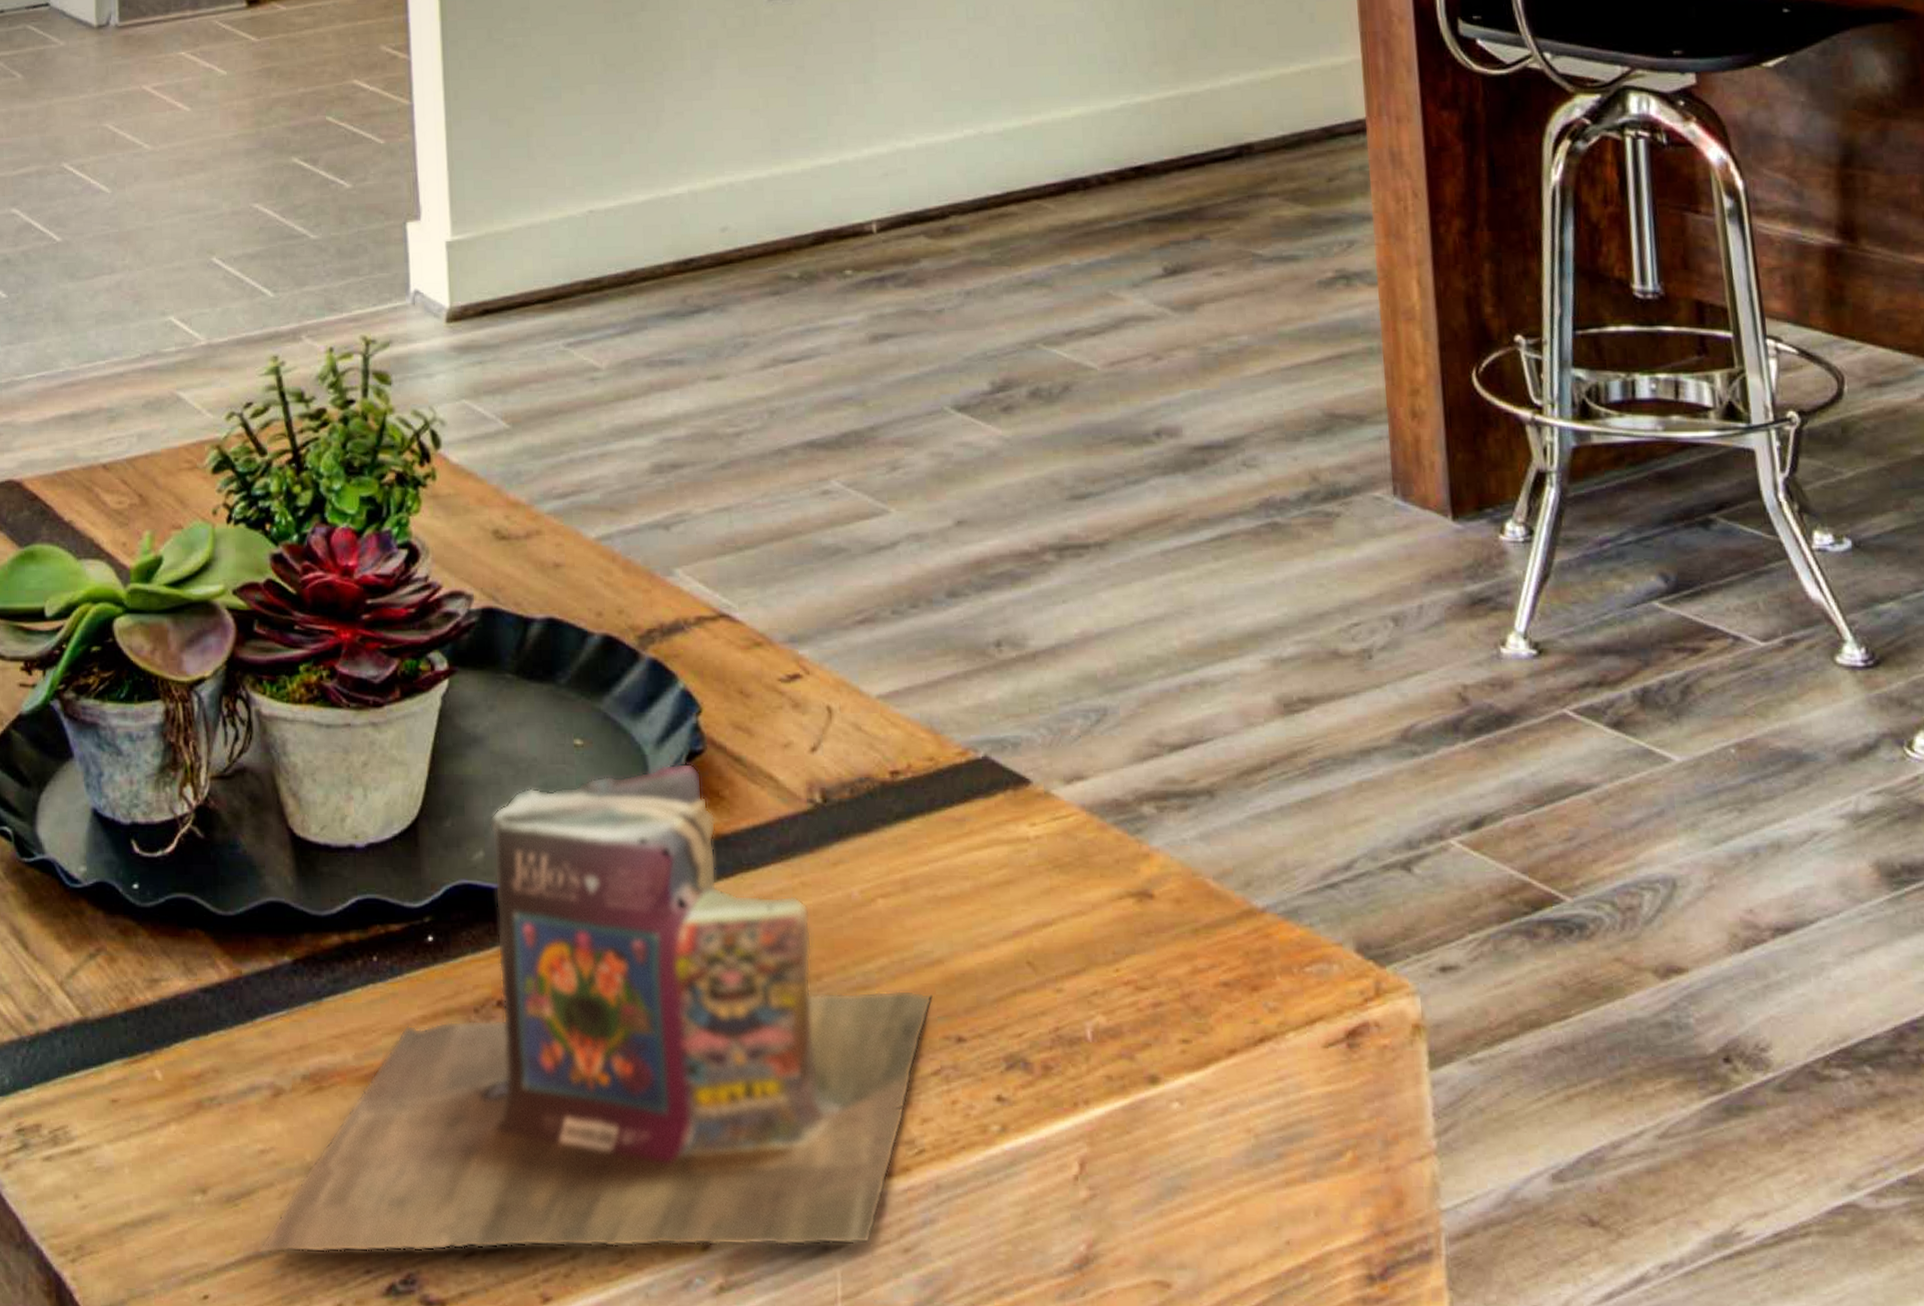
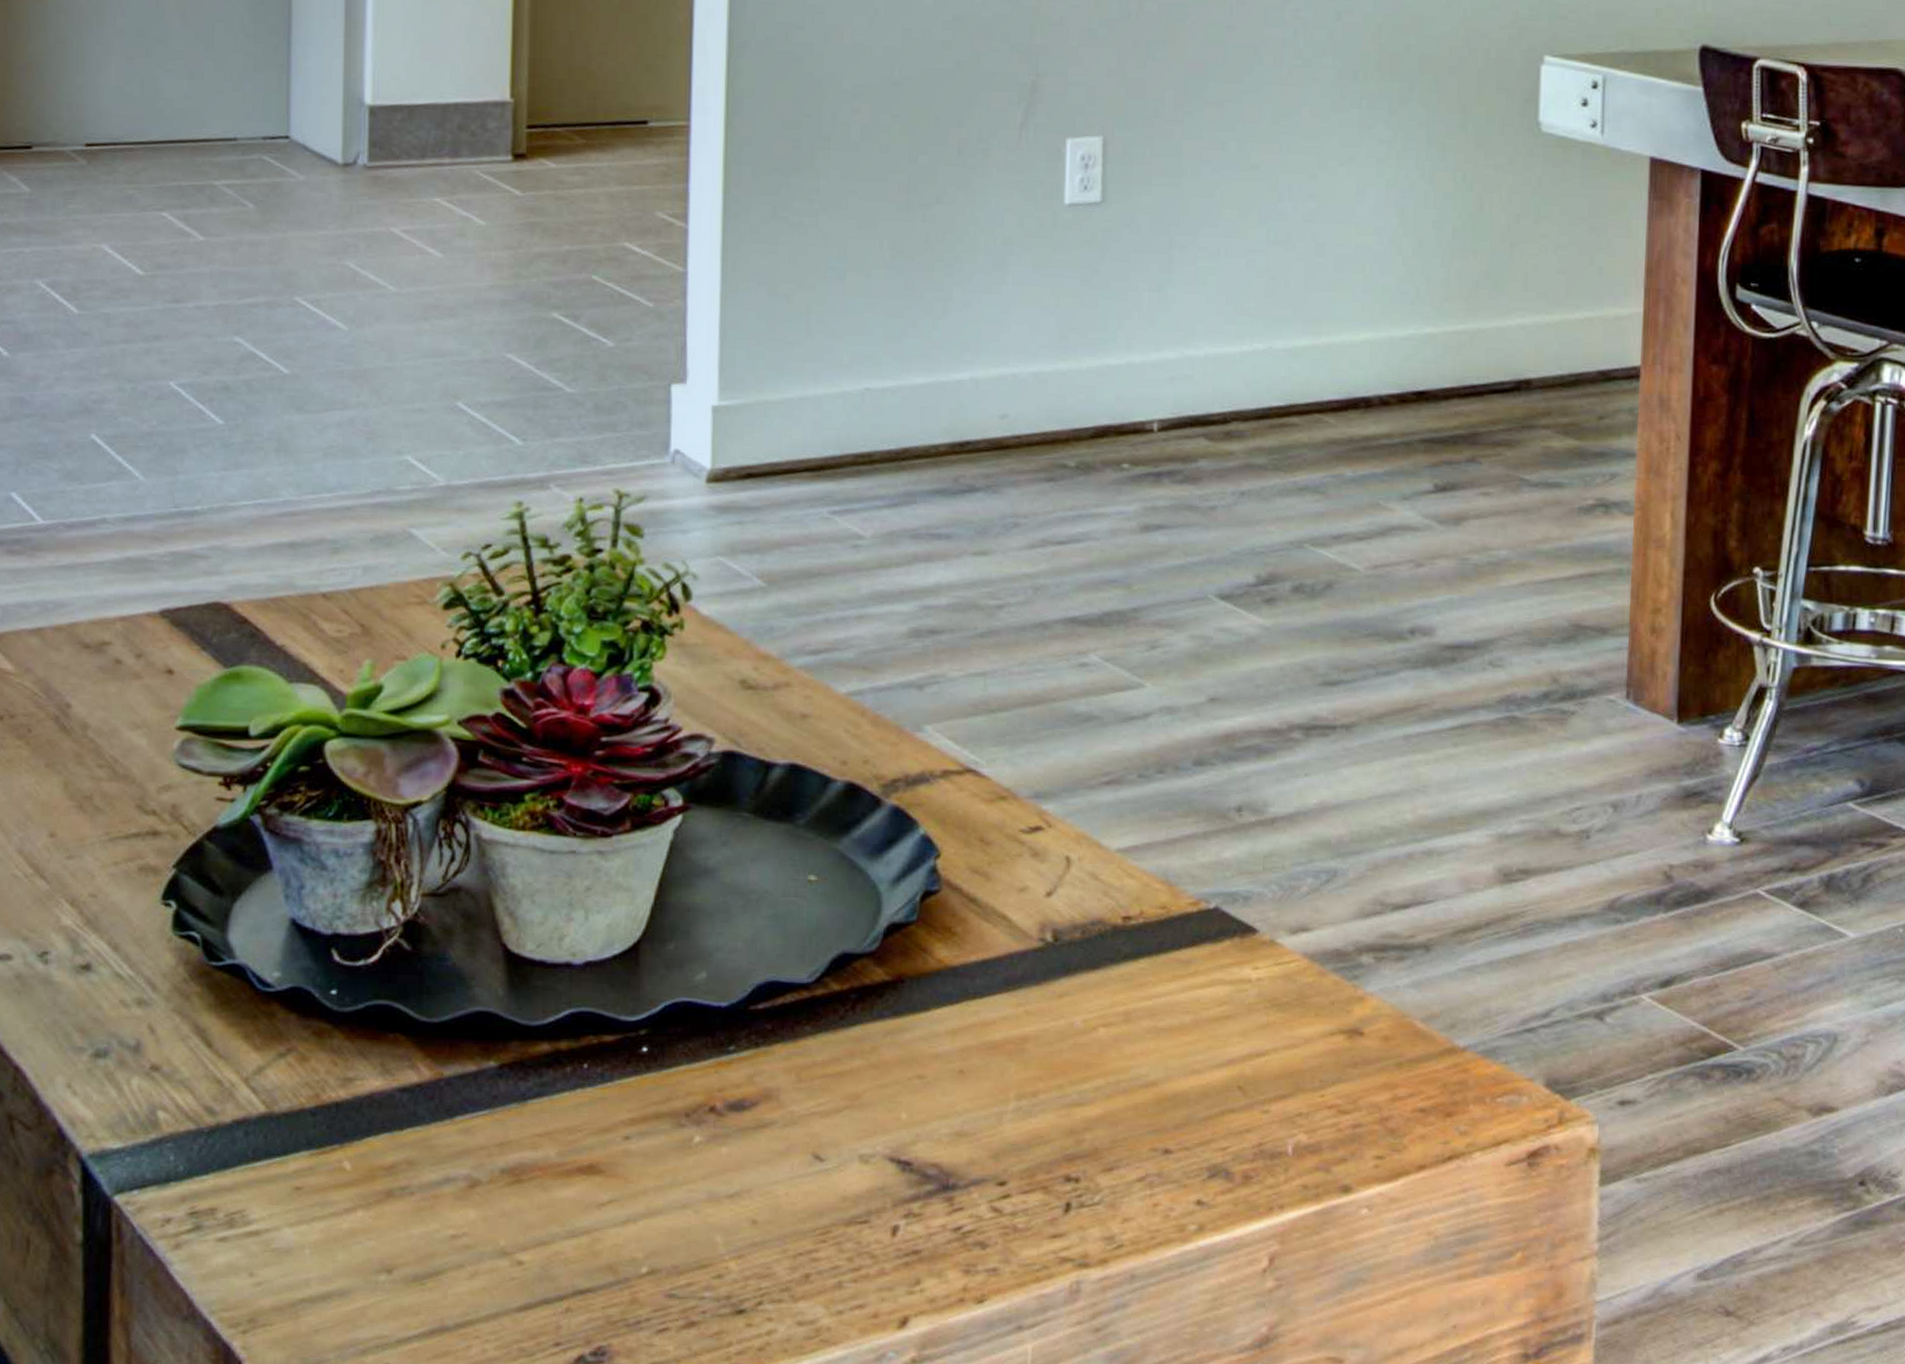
books: present [258,763,933,1254] -> none [443,901,1144,1328]

